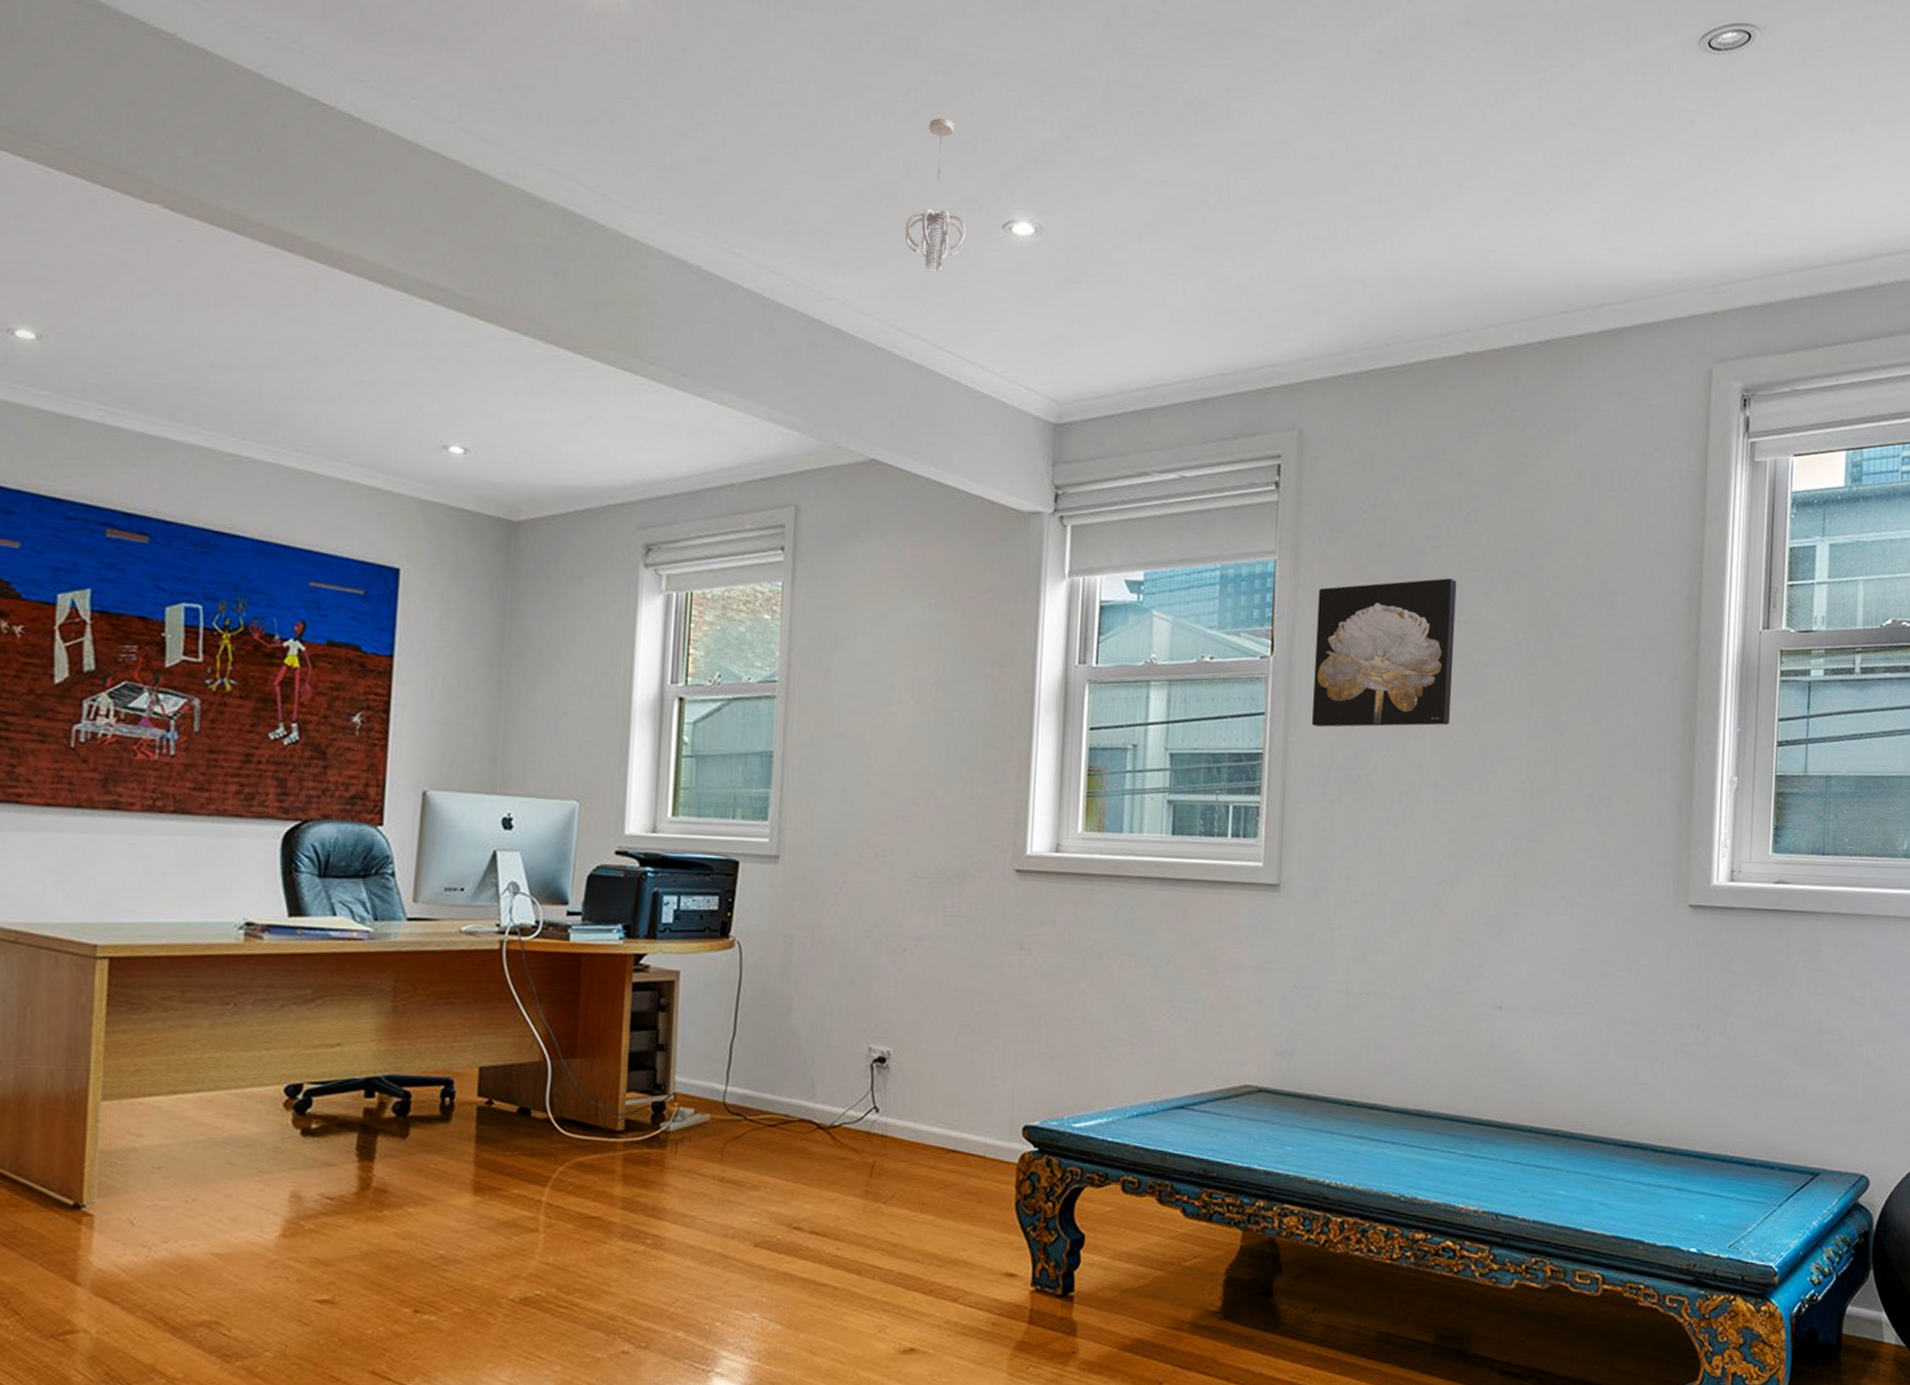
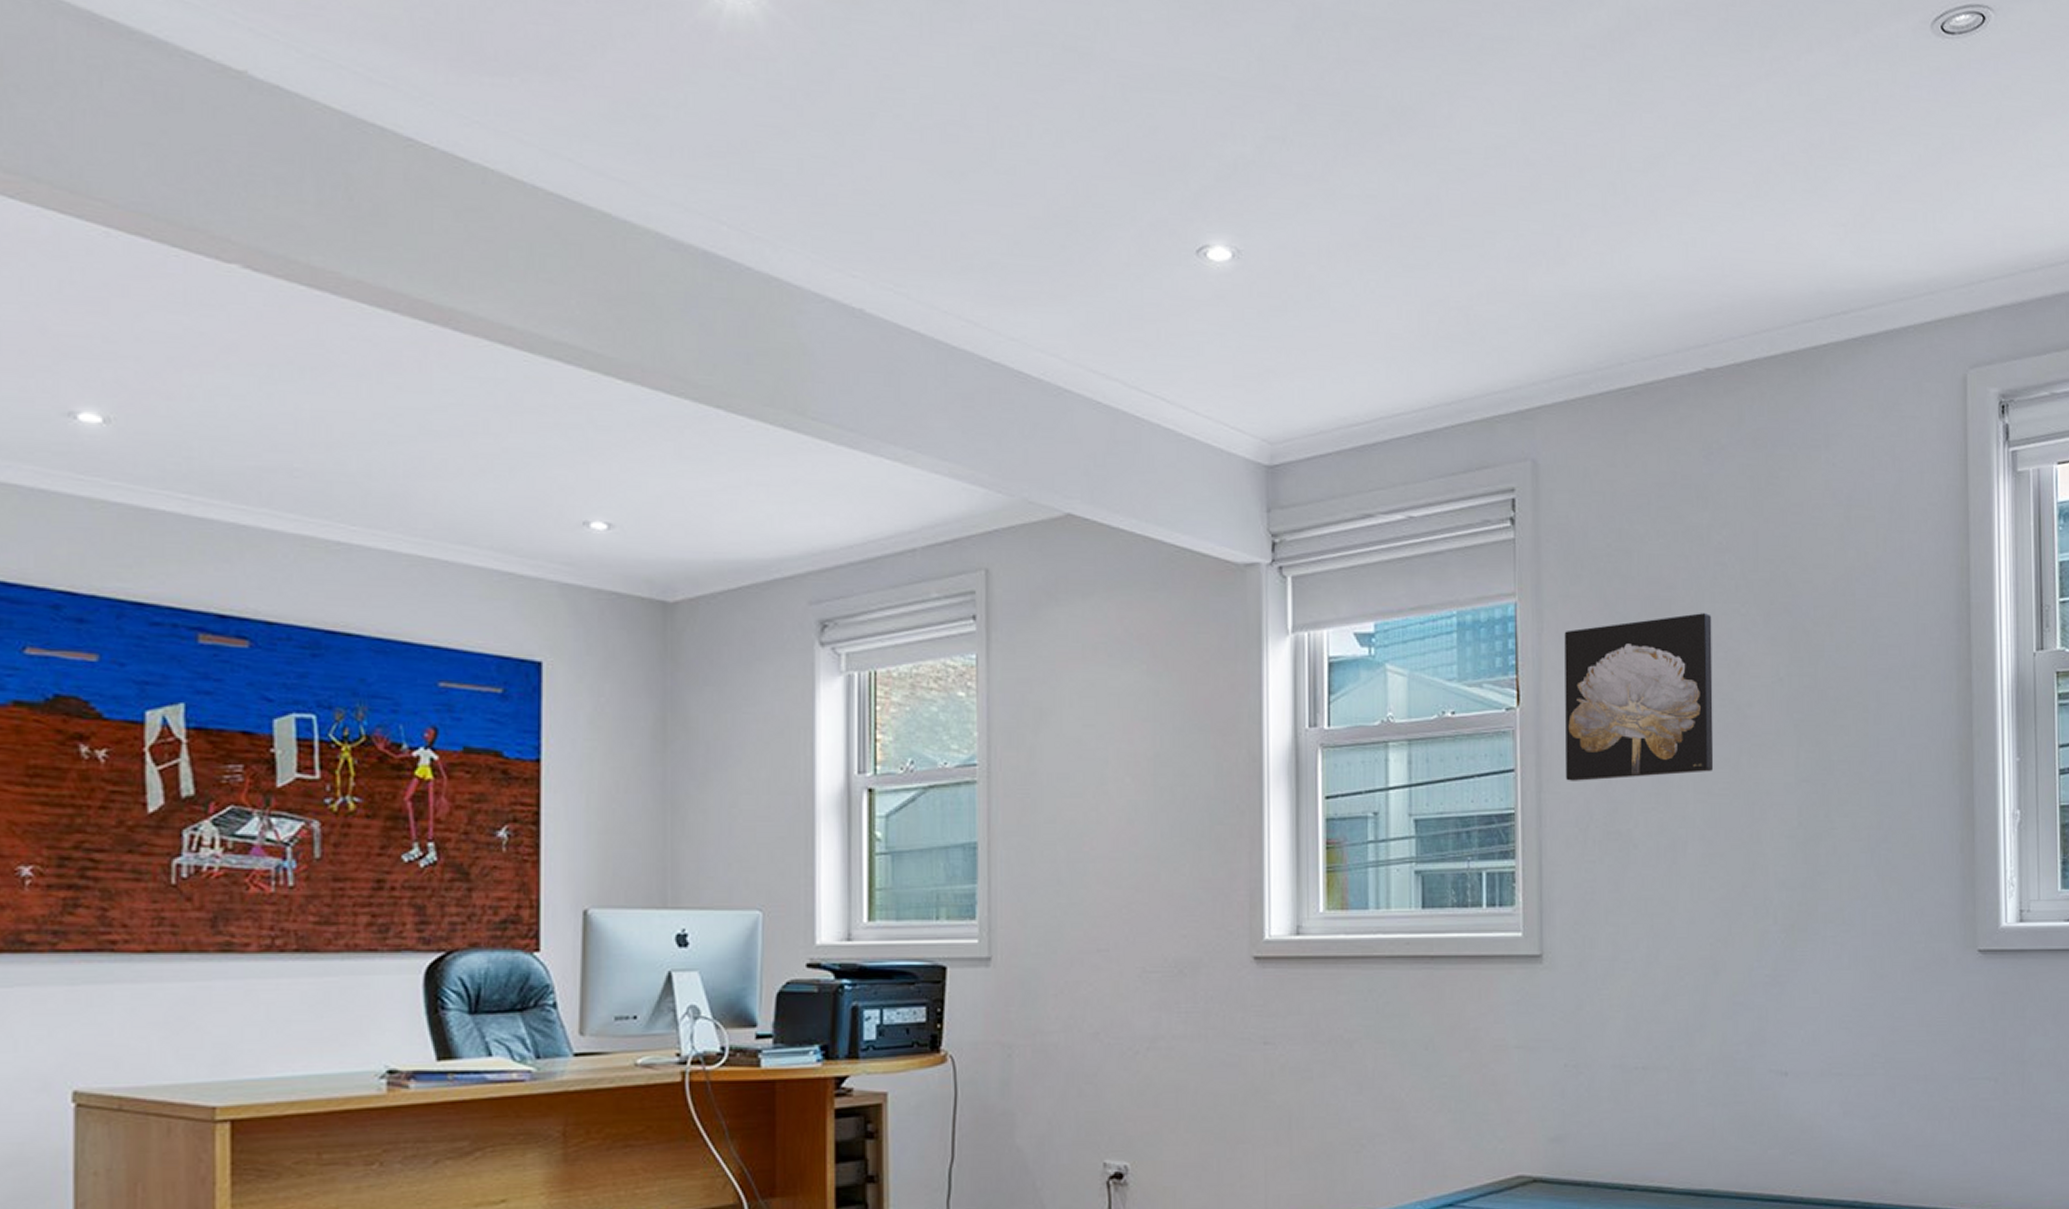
pendant light: present [905,117,966,271] -> none [1089,135,1156,304]

